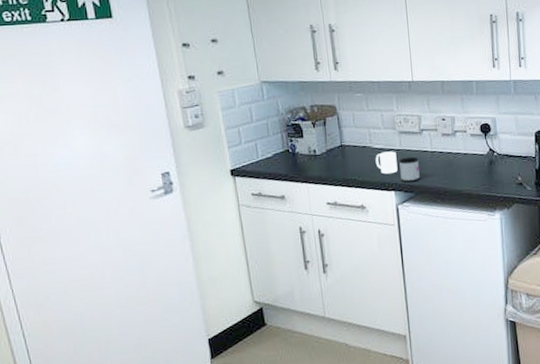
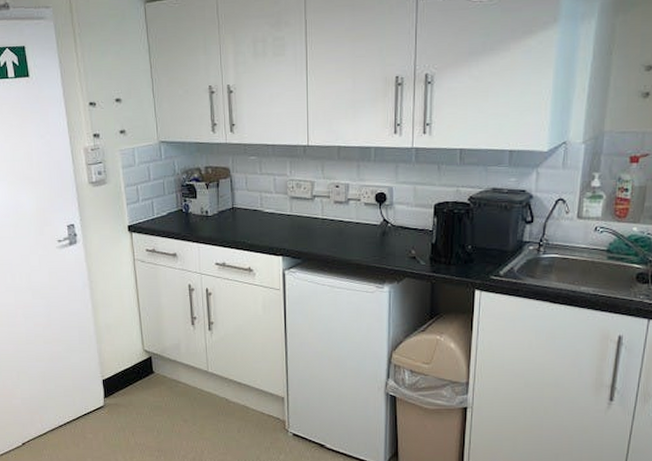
mug: present [375,151,398,175] -> none [265,216,287,239]
mug: present [399,156,420,182] -> none [289,223,309,248]

